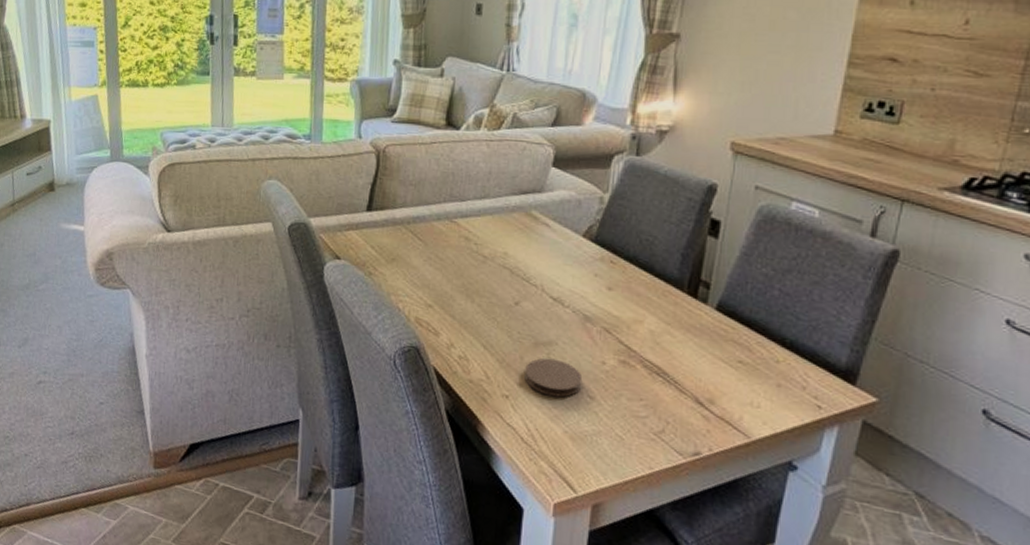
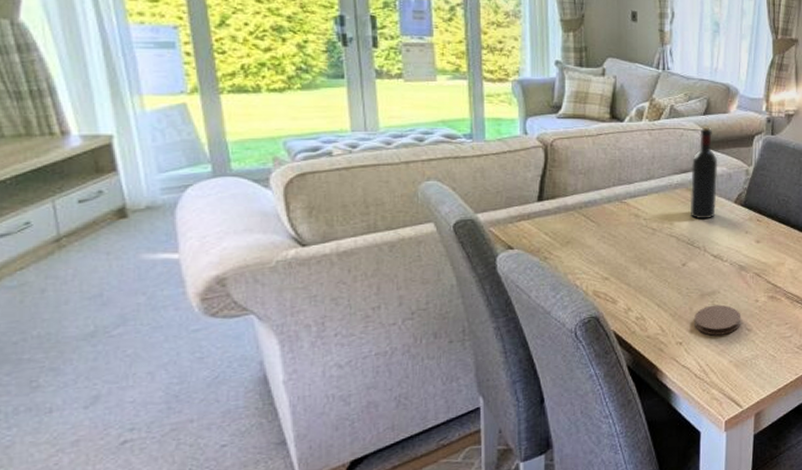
wine bottle: none [528,141,566,253] -> present [690,127,718,220]

